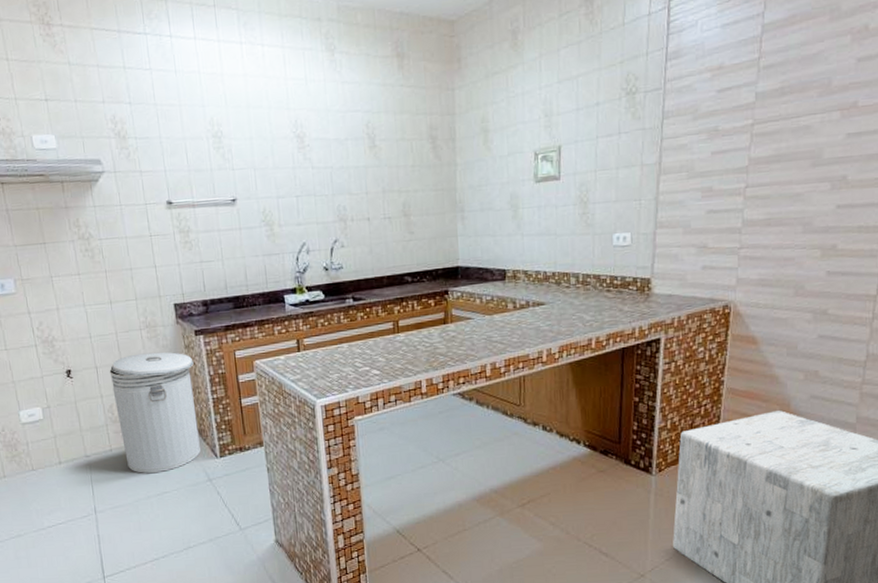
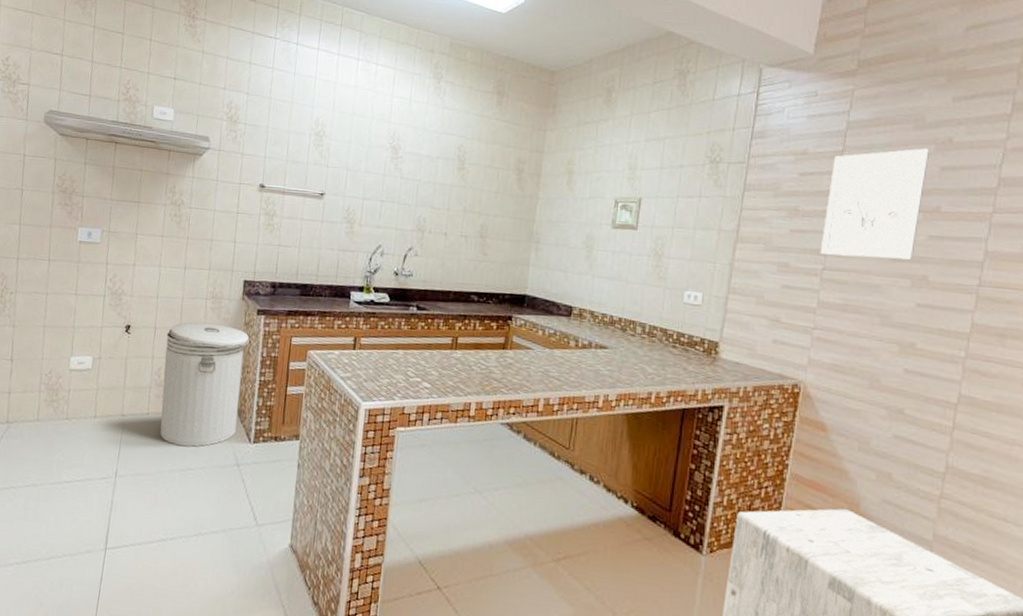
wall art: none [742,40,846,172] -> present [820,148,930,260]

